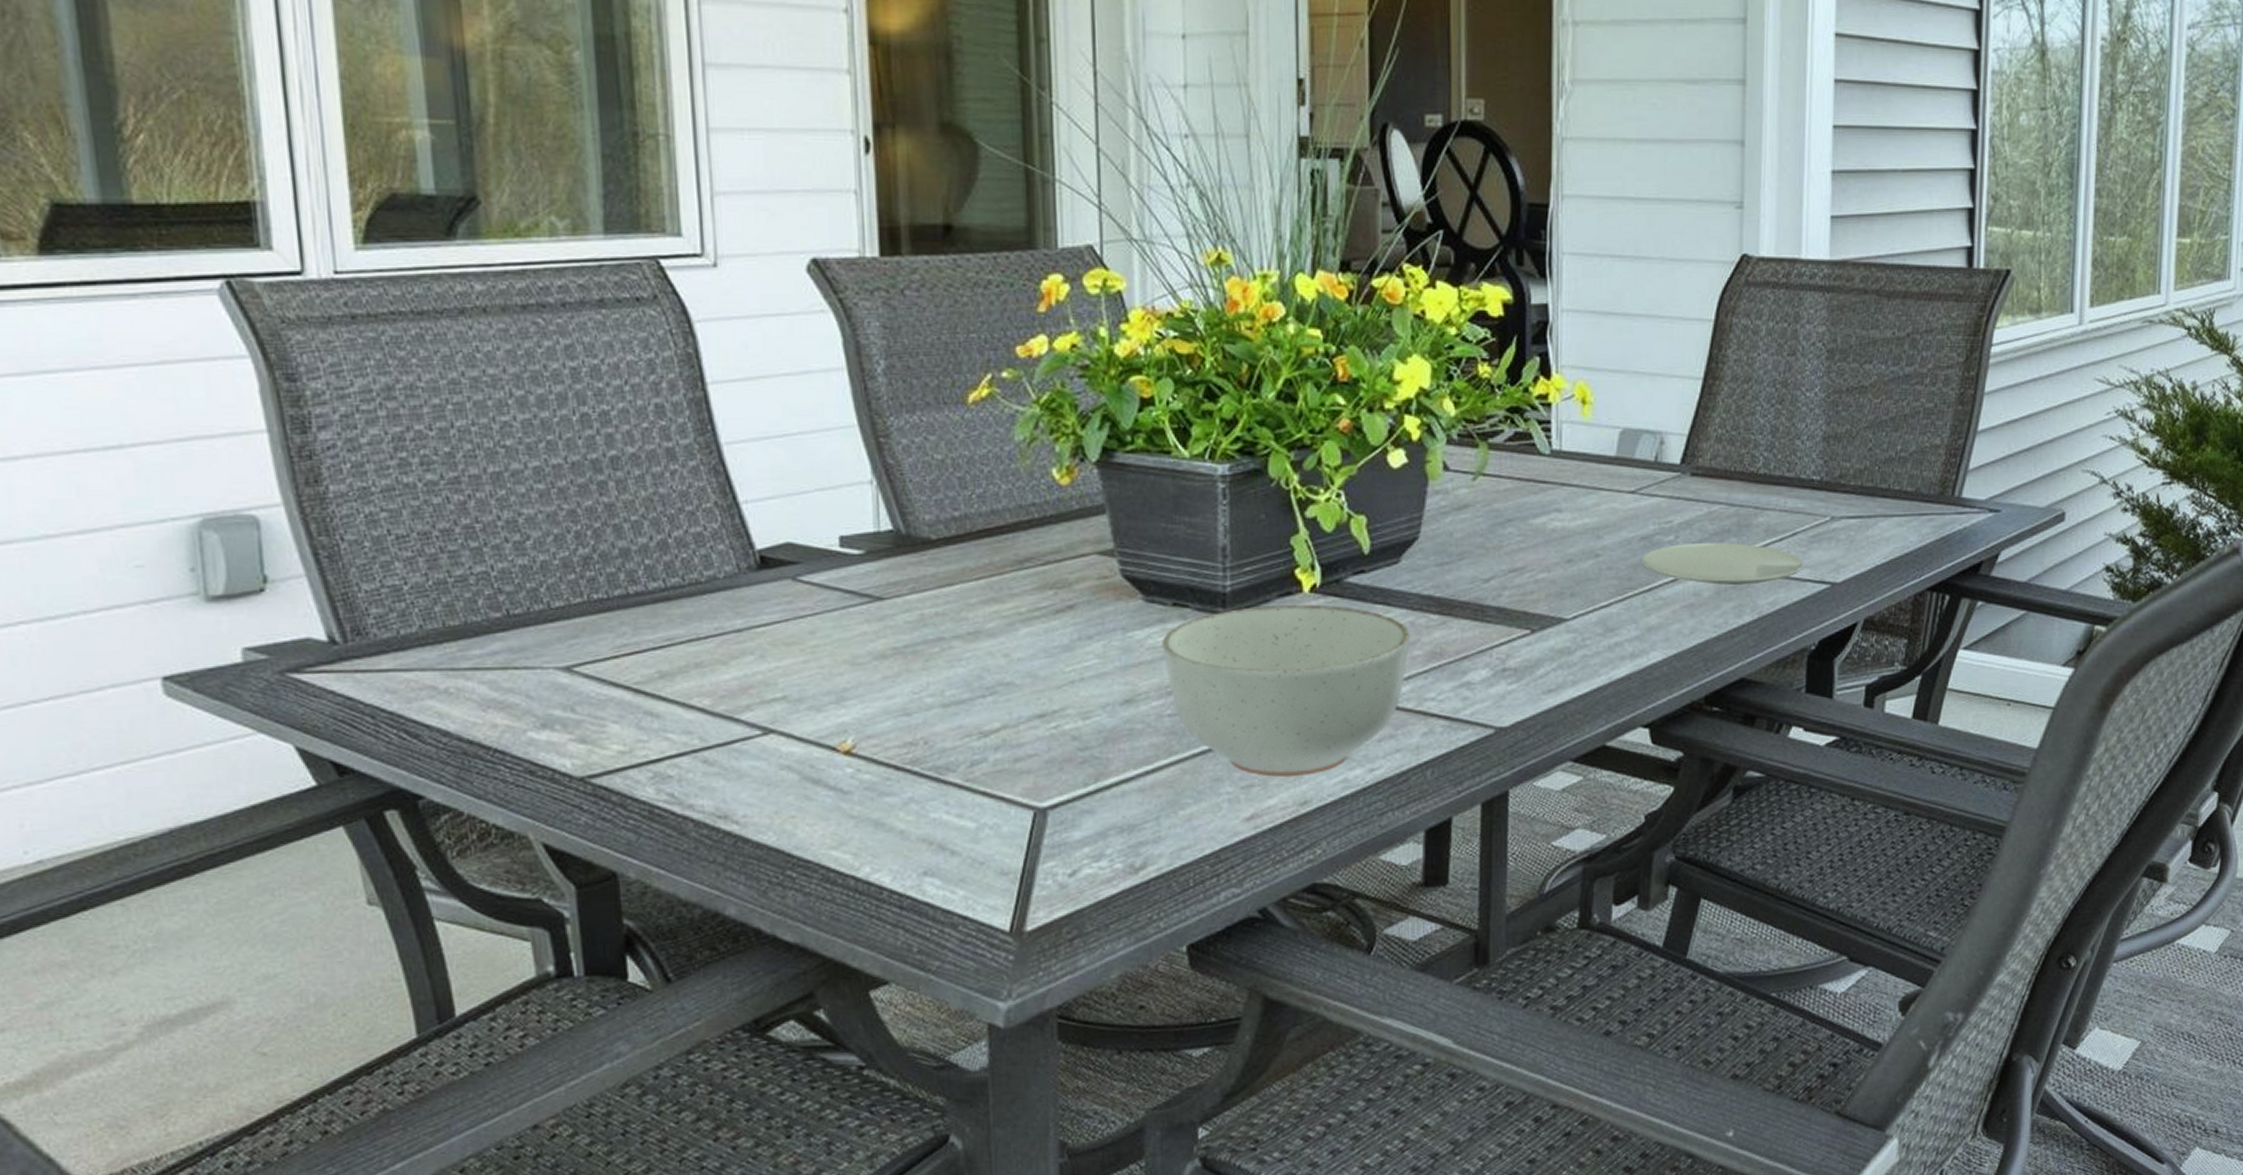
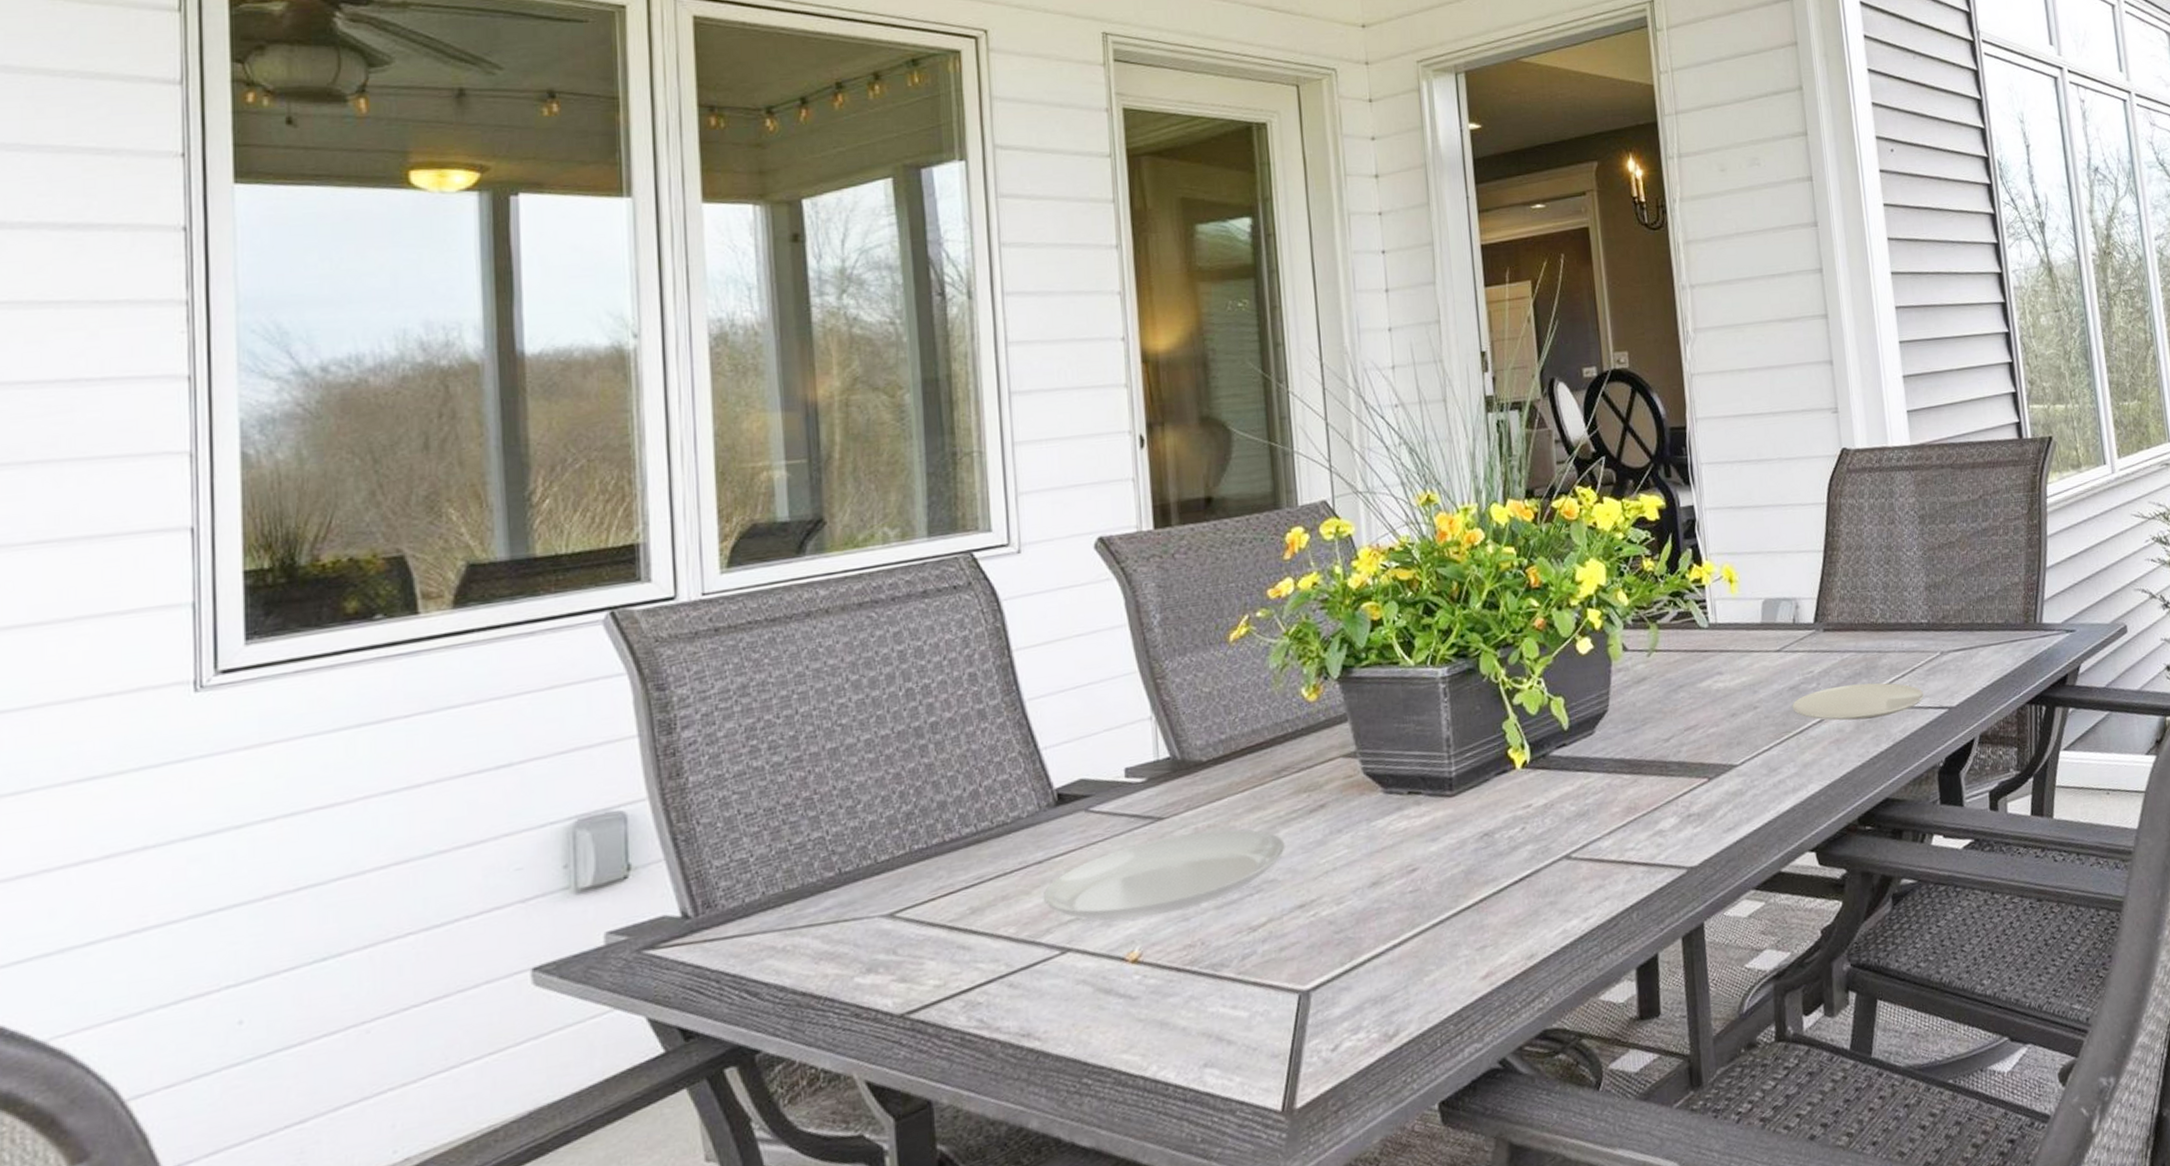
plate: none [742,619,1025,707] -> present [1043,829,1285,922]
bowl: present [1162,604,1410,777] -> none [1400,777,1609,936]

